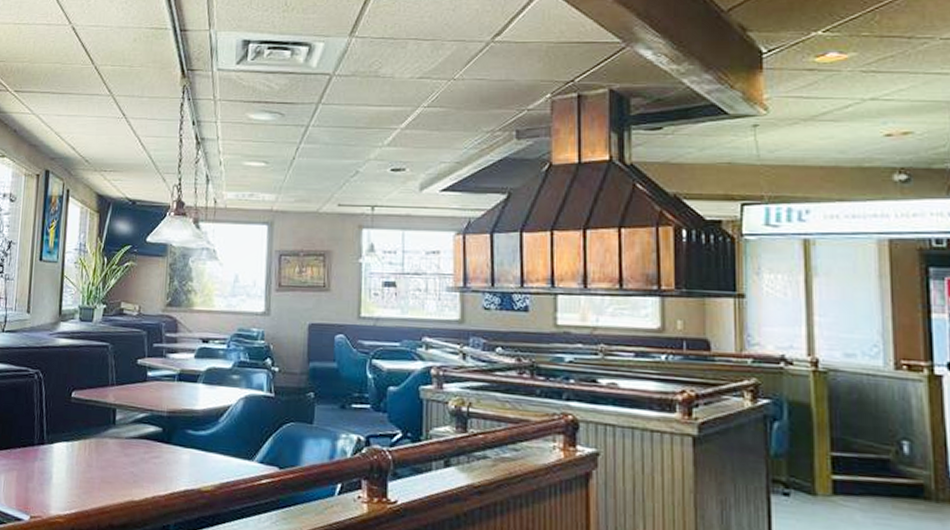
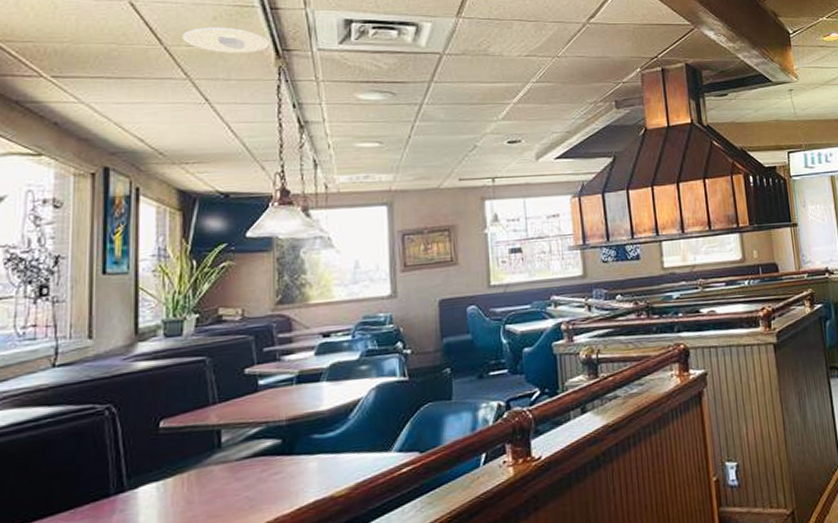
recessed light: none [109,48,177,73] -> present [182,27,269,54]

